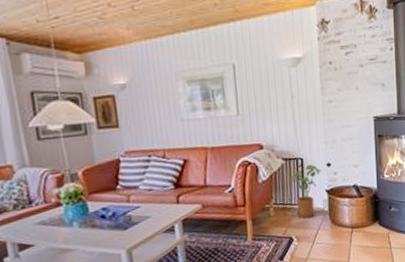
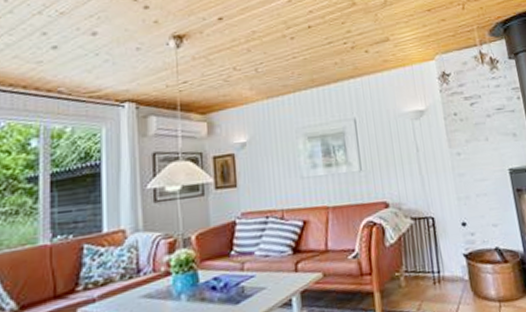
house plant: present [292,164,322,218] -> none [423,224,457,289]

